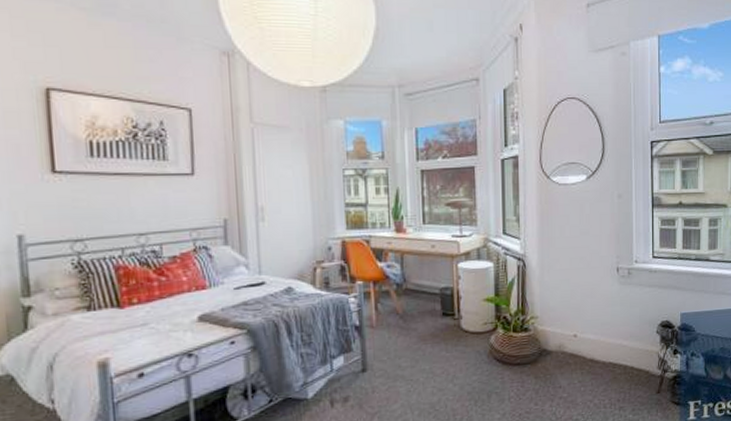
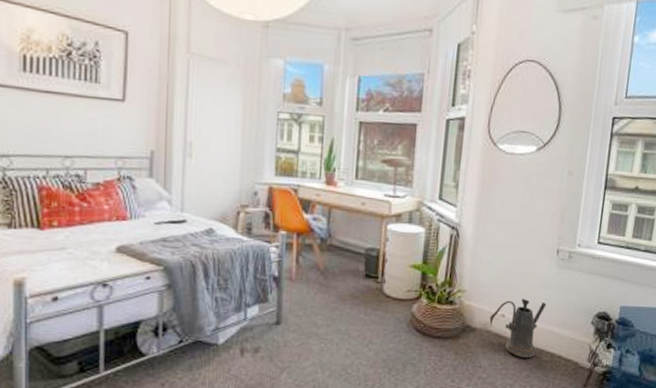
watering can: none [563,317,614,374] -> present [489,298,547,359]

